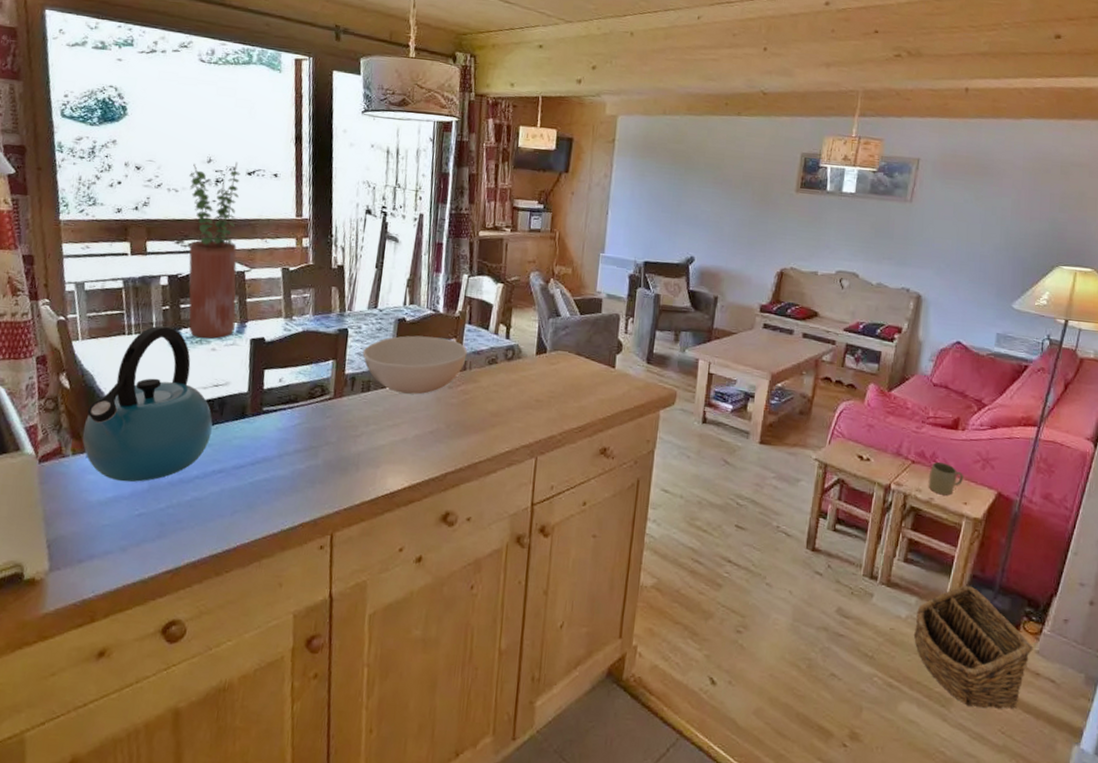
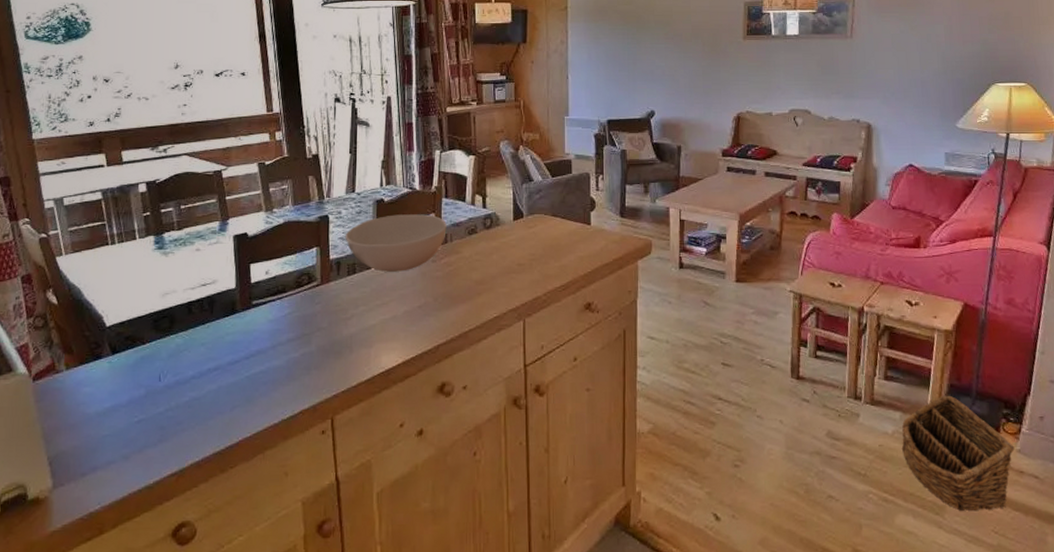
kettle: present [82,326,213,482] -> none [74,232,204,391]
vase: present [188,162,240,339] -> none [158,65,217,239]
mug: present [928,461,963,496] -> none [898,280,930,312]

